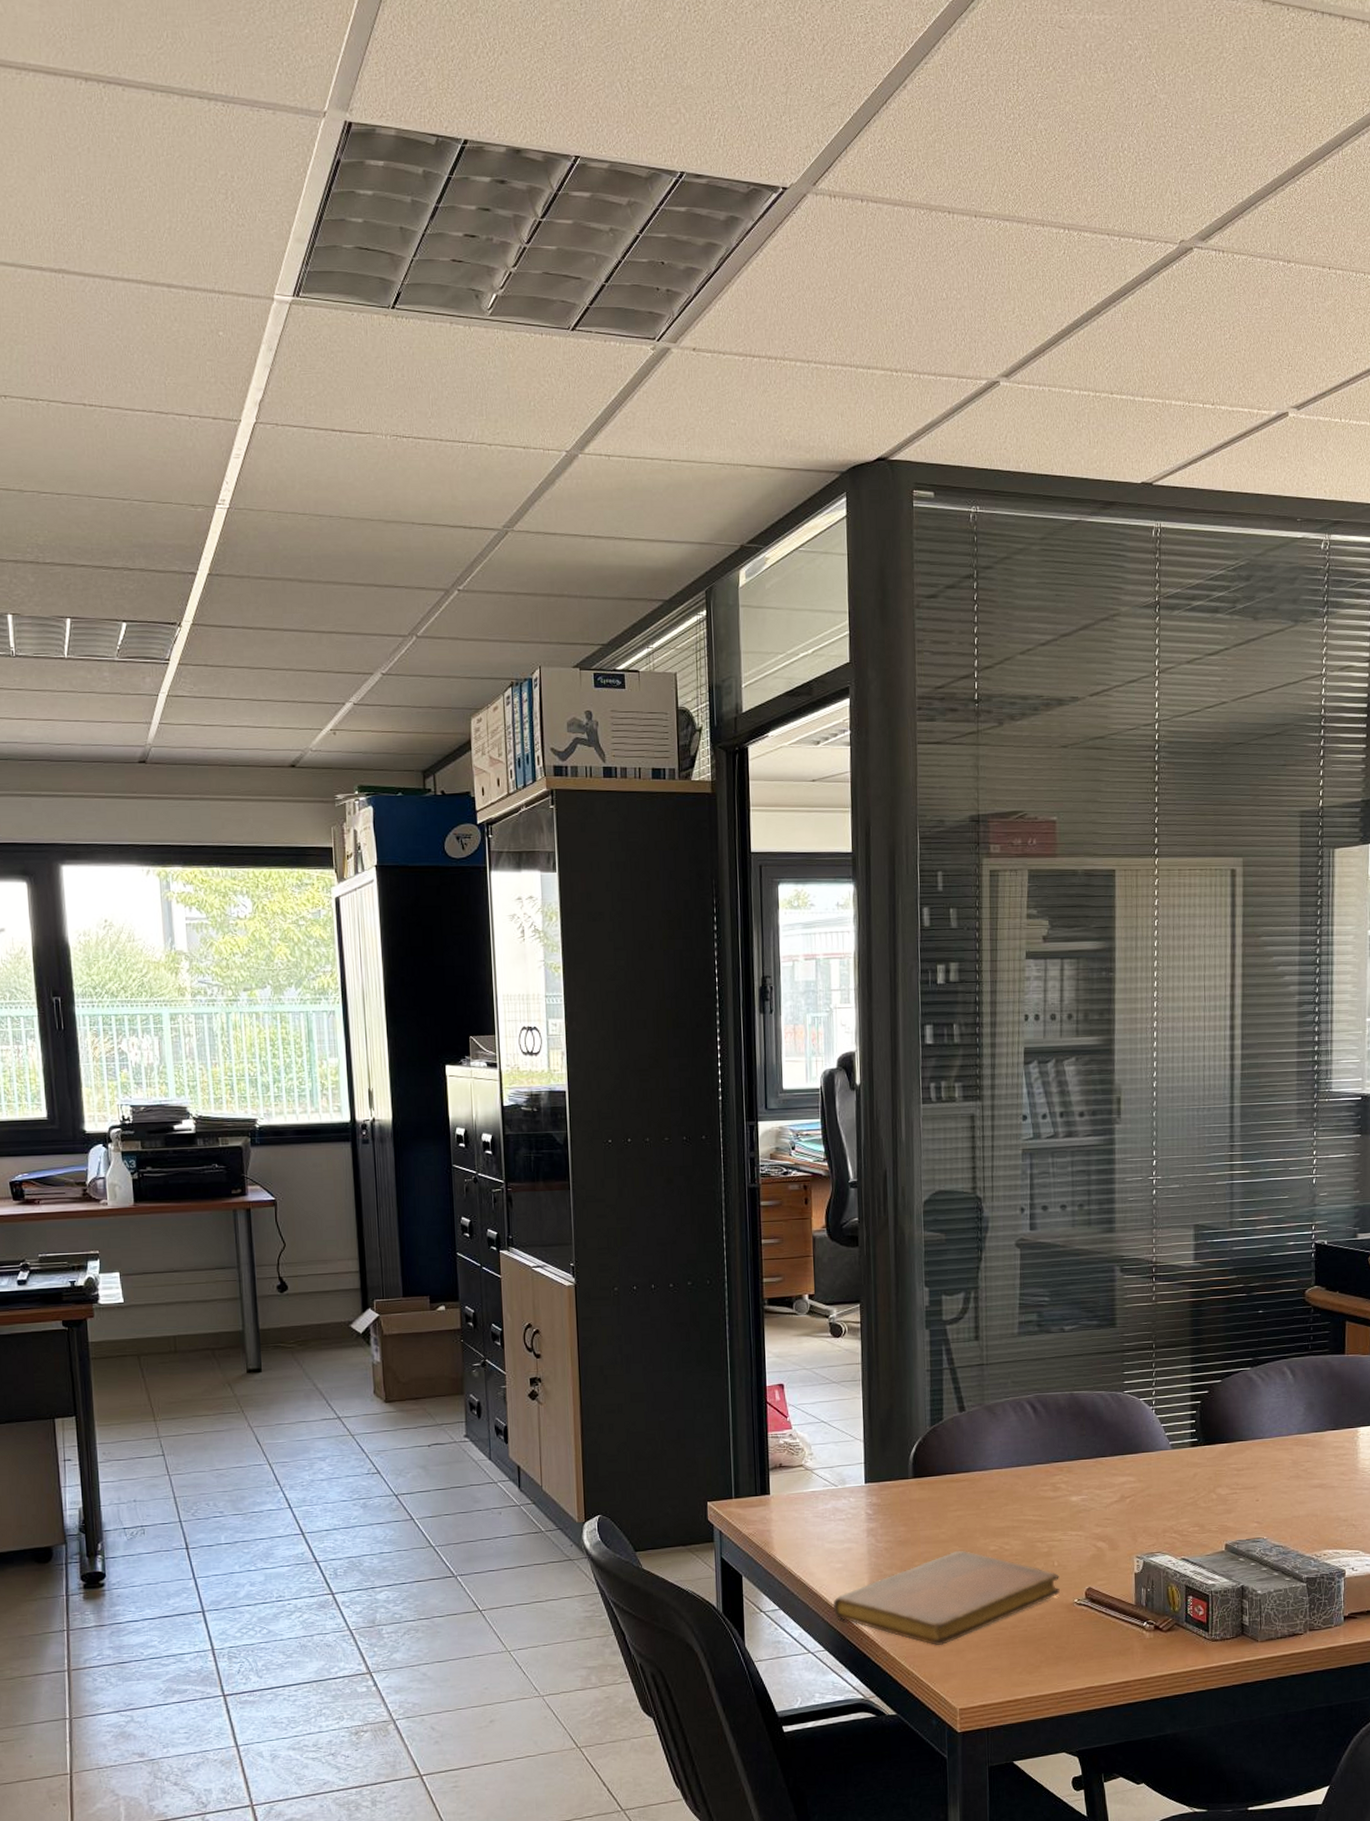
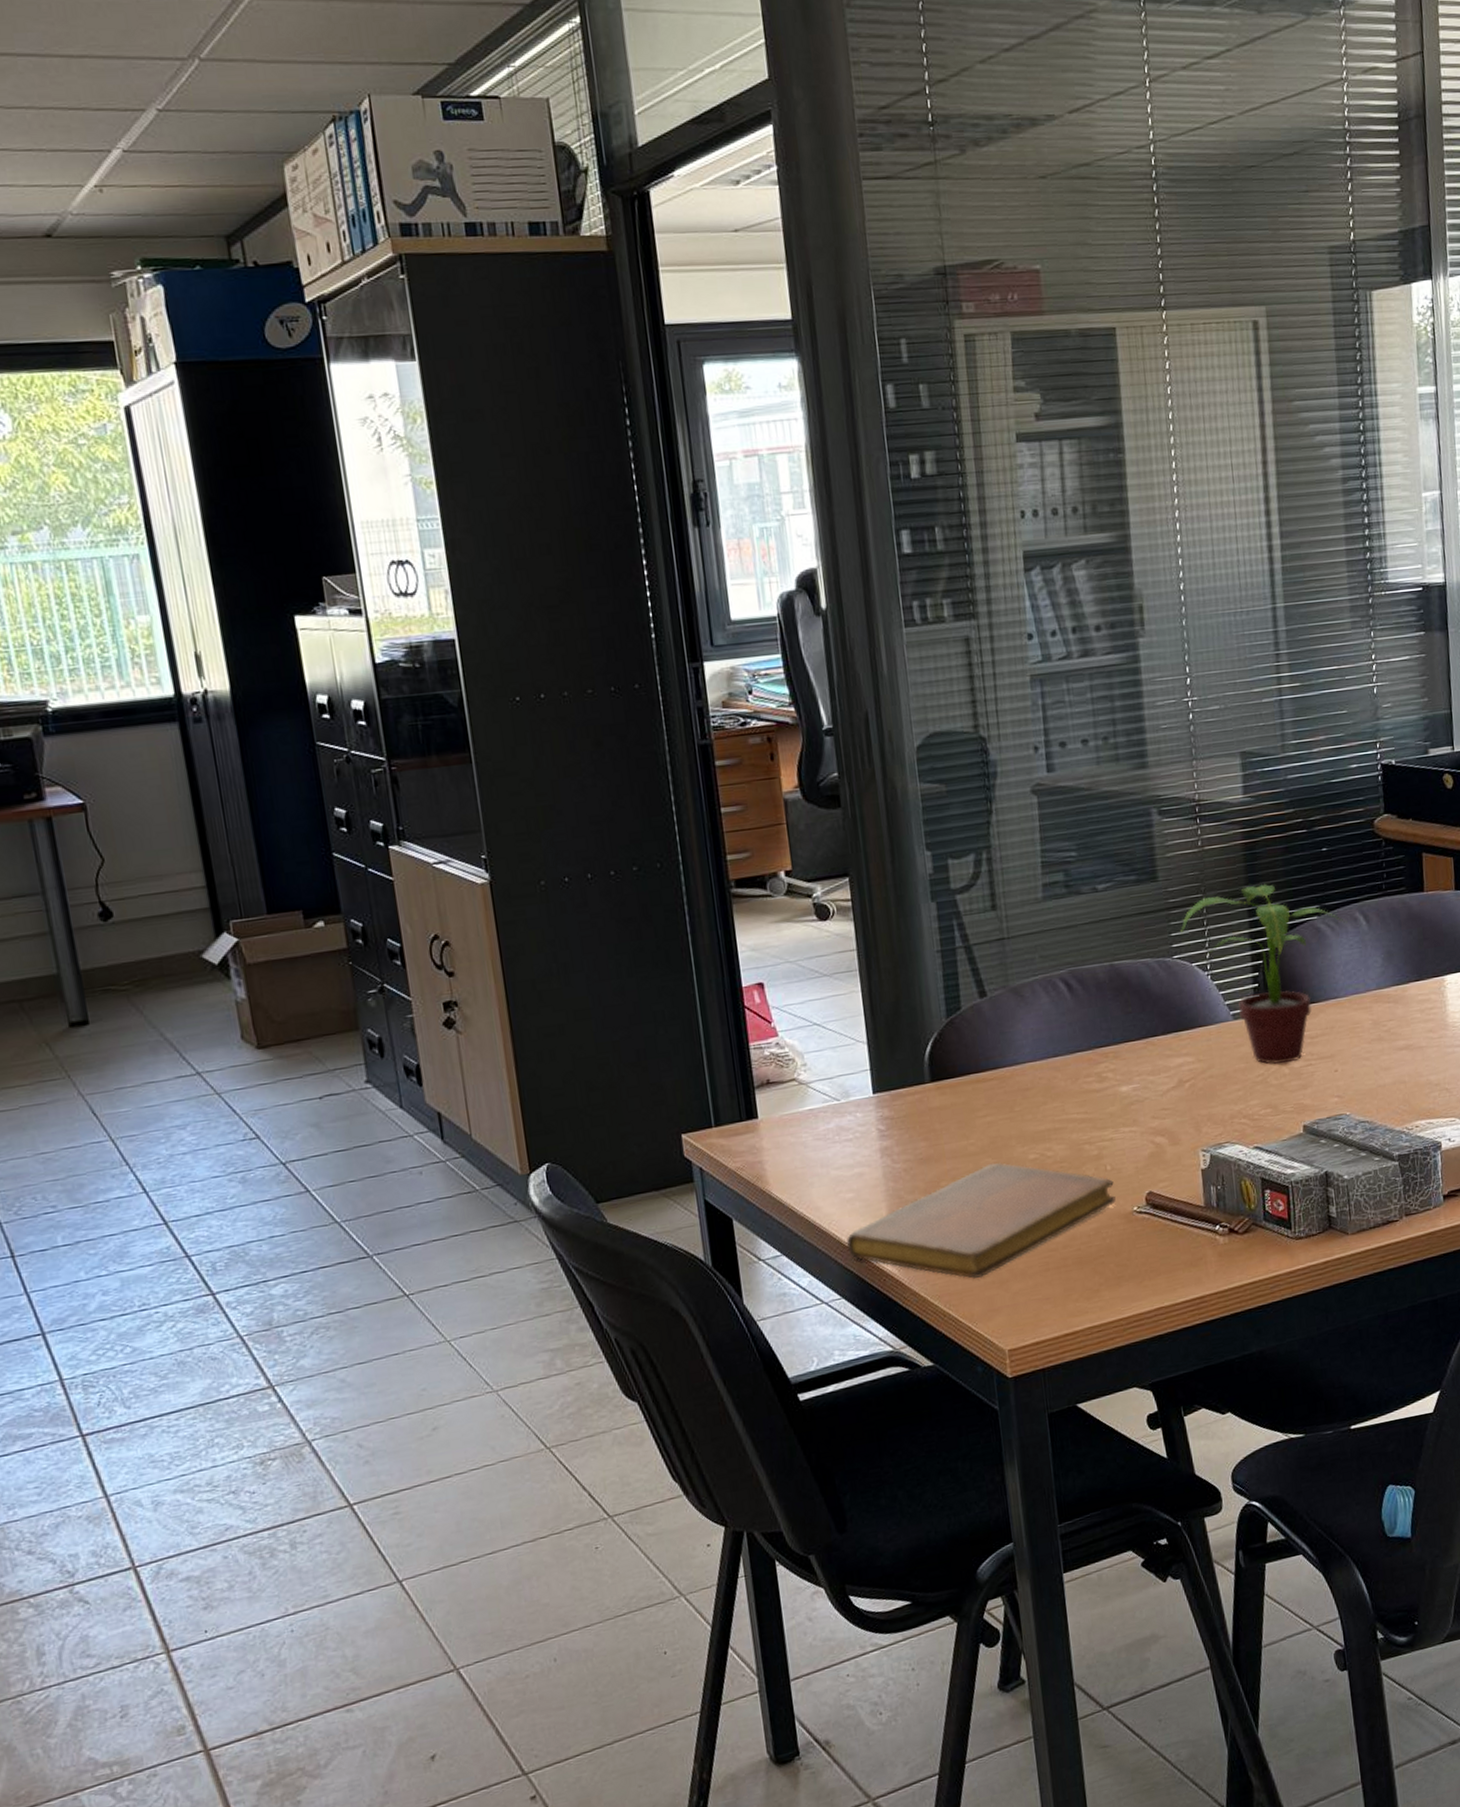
potted plant: none [1132,1336,1276,1490] -> present [1180,883,1347,1064]

